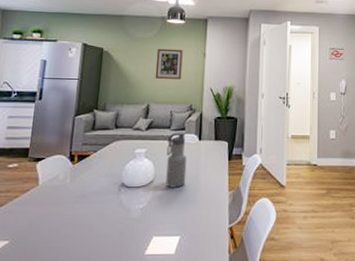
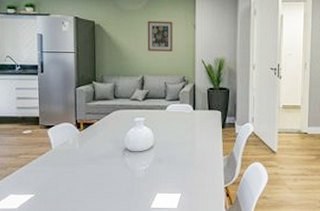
water bottle: present [166,132,187,188] -> none [164,102,183,152]

